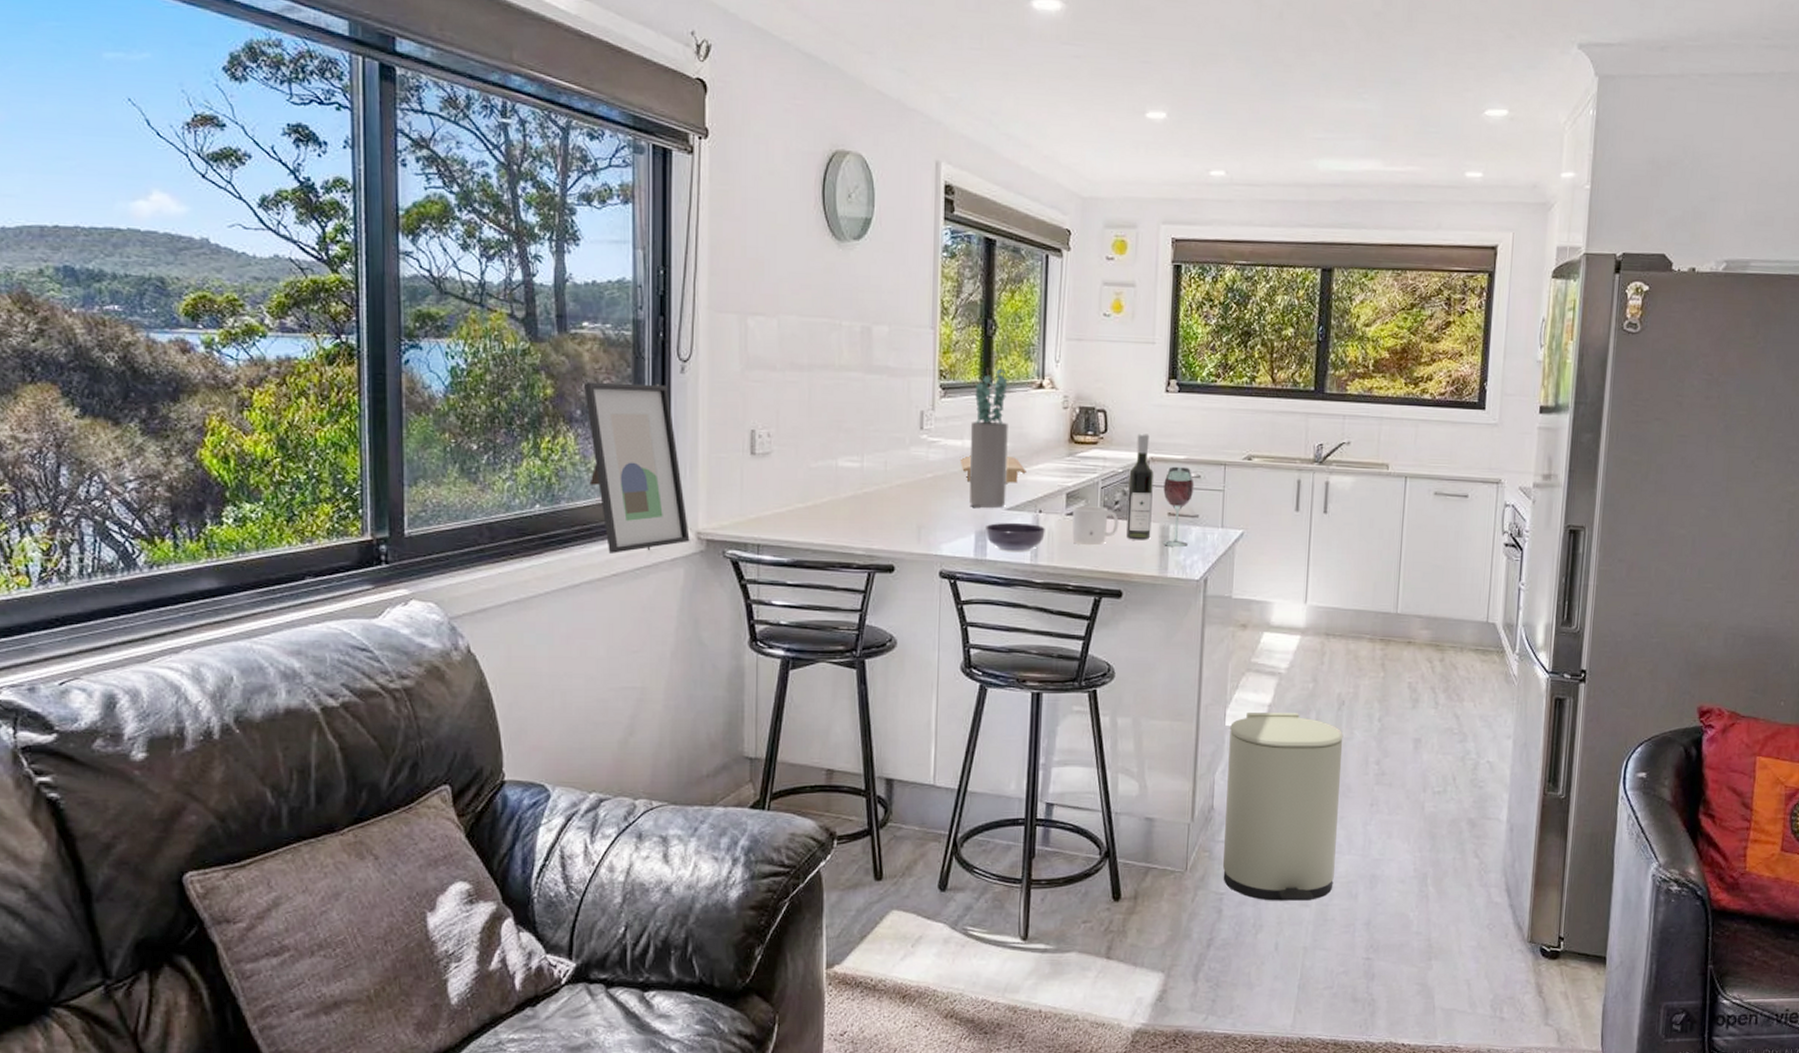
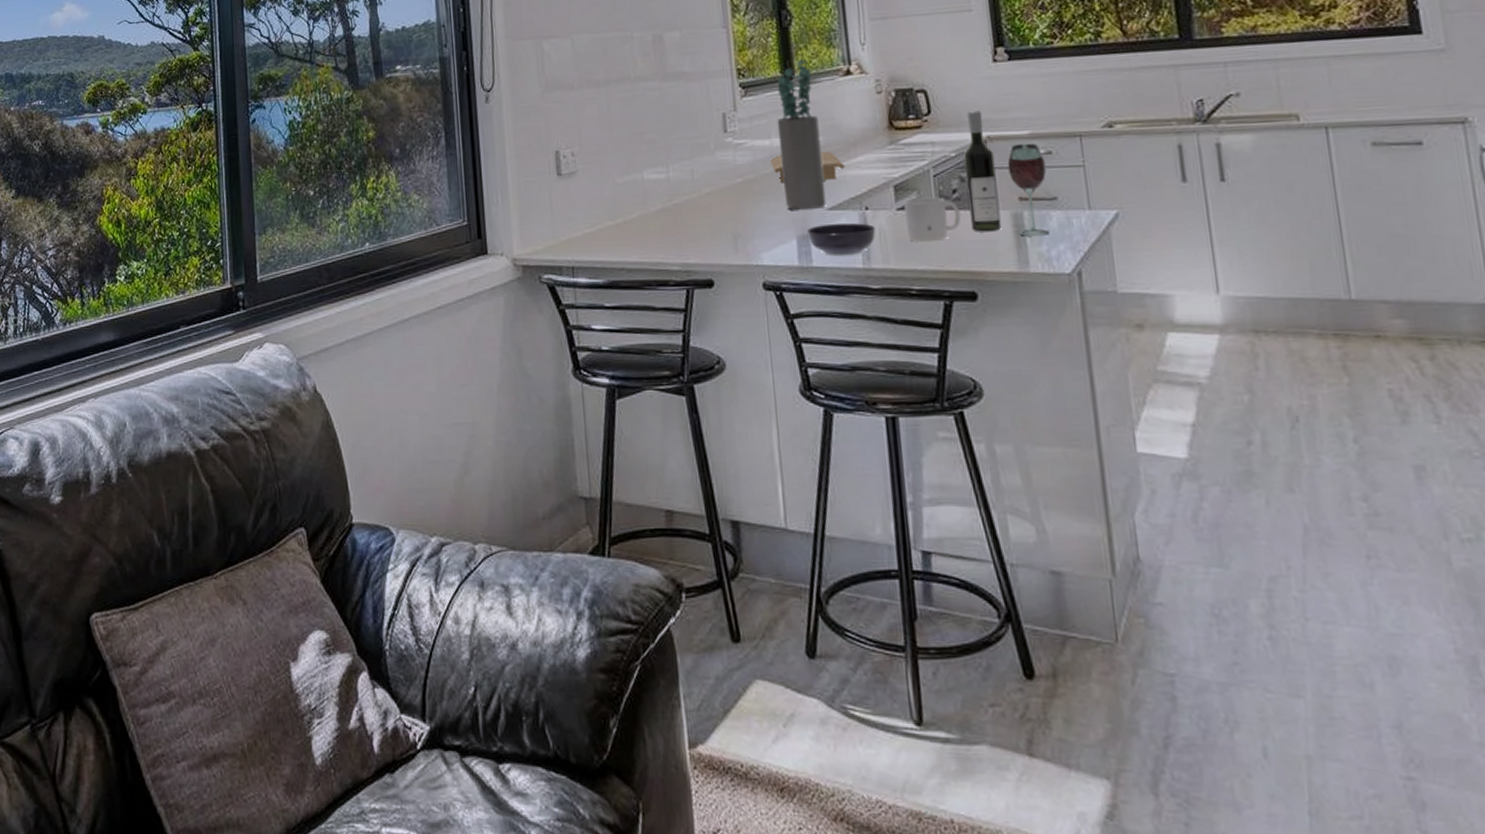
picture frame: present [584,381,690,553] -> none [401,115,507,286]
pedal bin: present [1222,713,1344,901] -> none [1144,434,1332,689]

